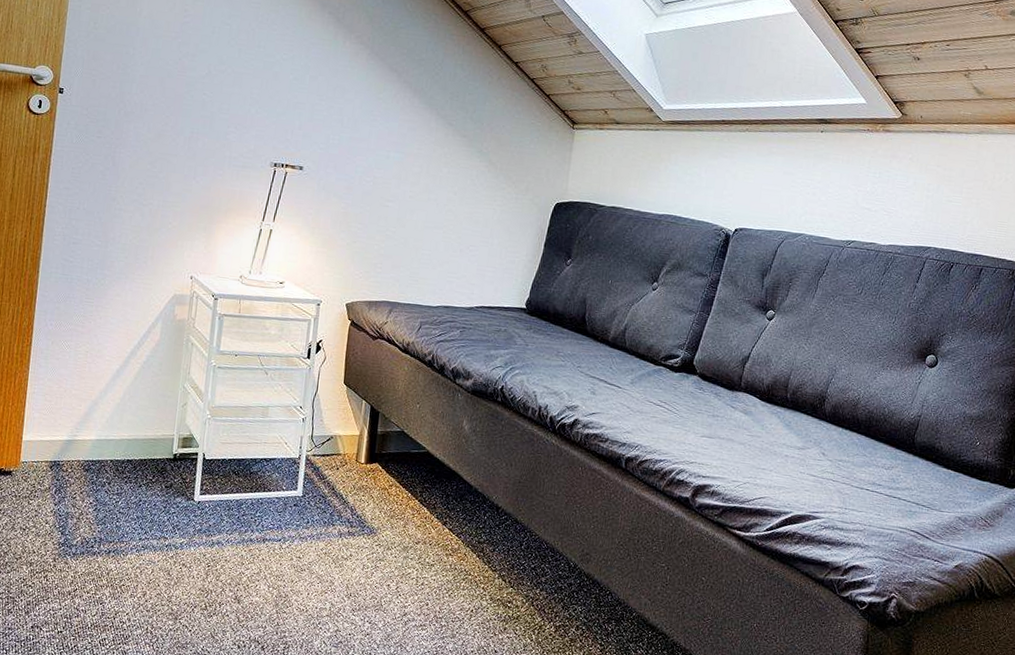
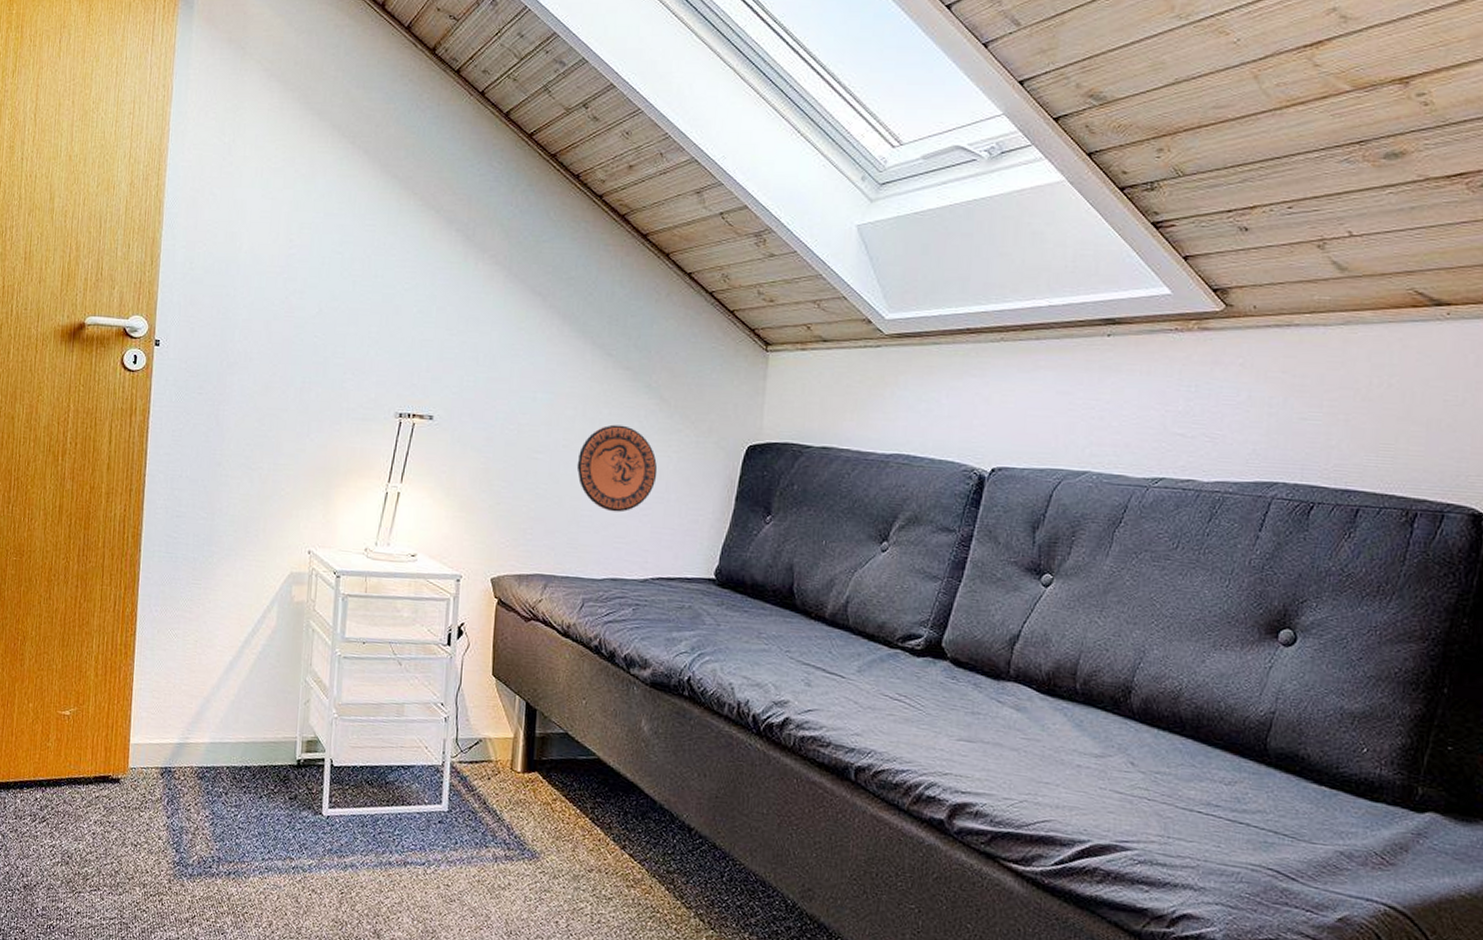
decorative plate: none [420,181,485,253] -> present [576,424,658,512]

